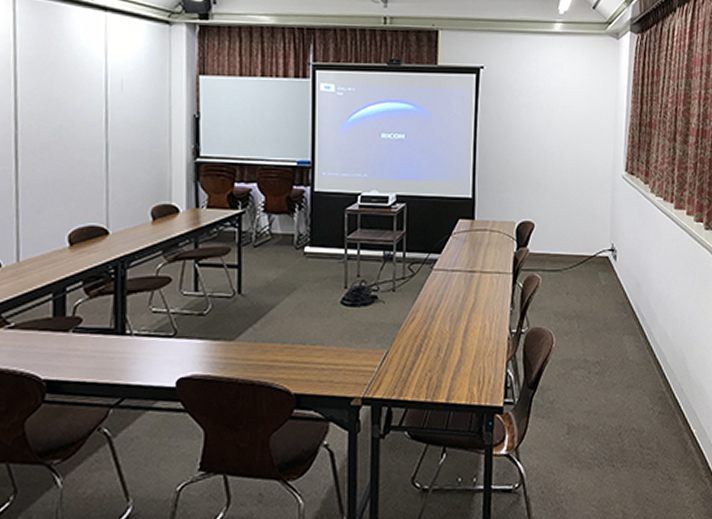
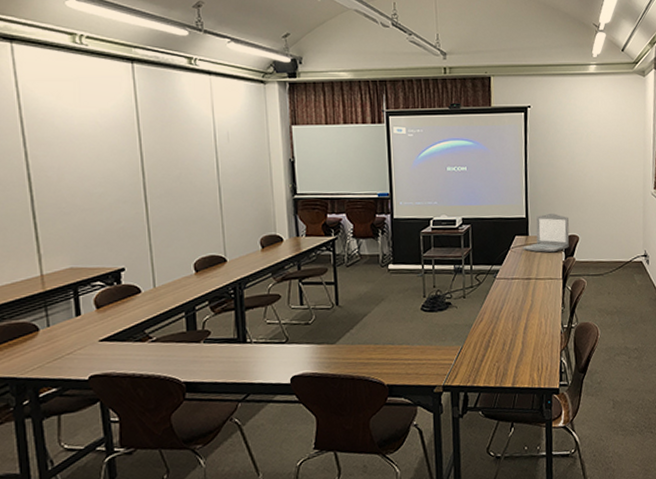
laptop: none [467,193,523,242] -> present [523,213,570,253]

